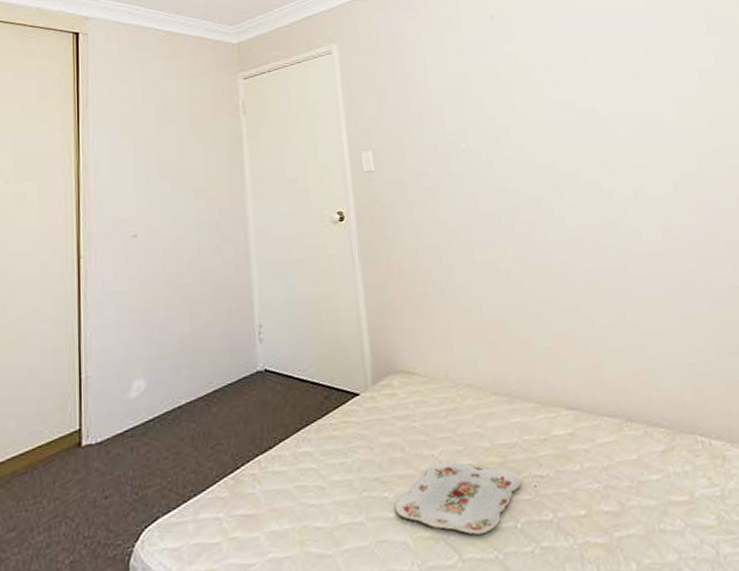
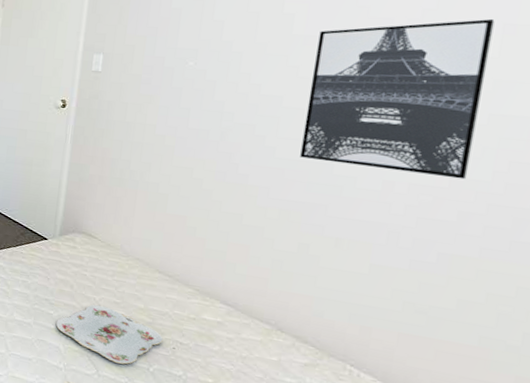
wall art: none [567,64,721,222] -> present [300,18,495,180]

